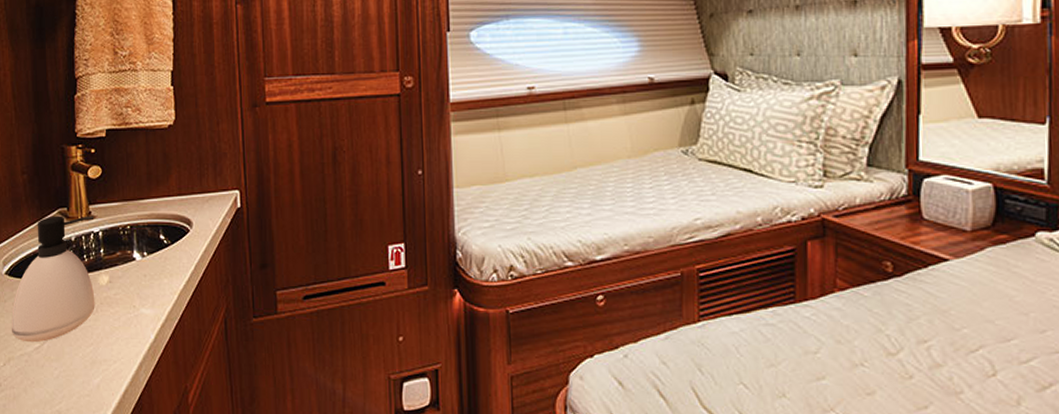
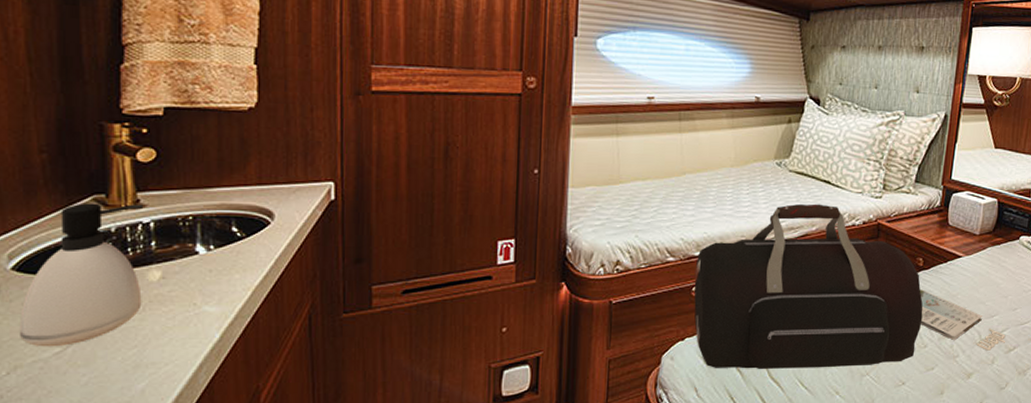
duffel bag: none [598,197,902,399] -> present [694,203,923,369]
magazine: none [893,302,1036,387] -> present [920,289,1006,351]

